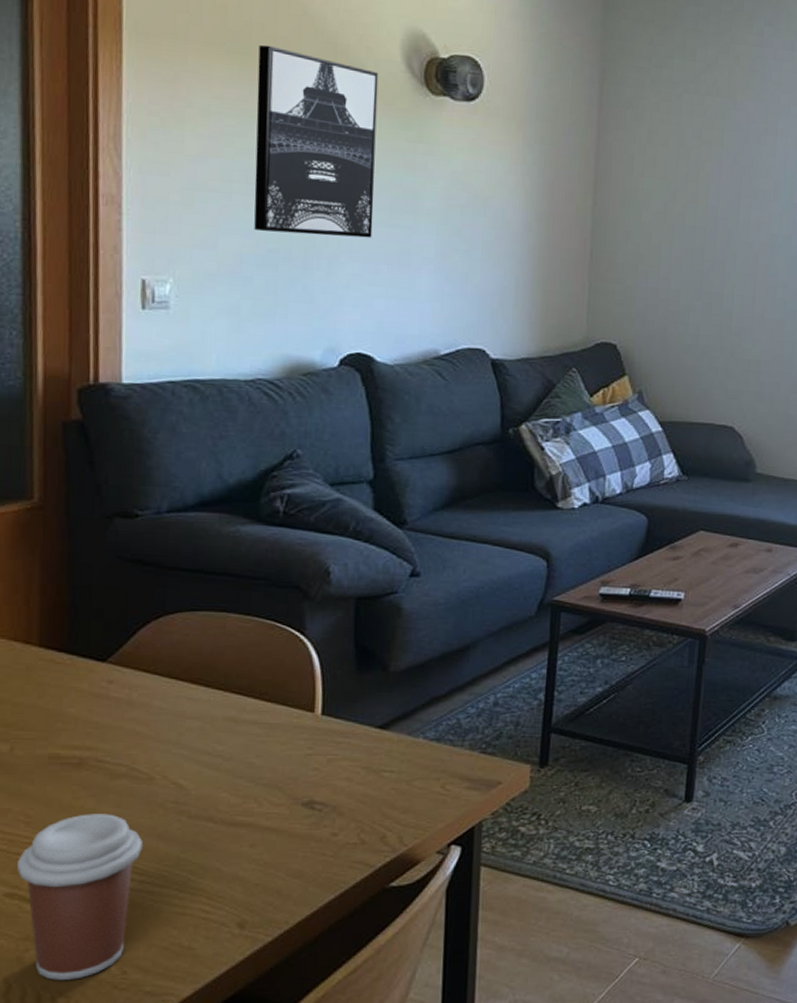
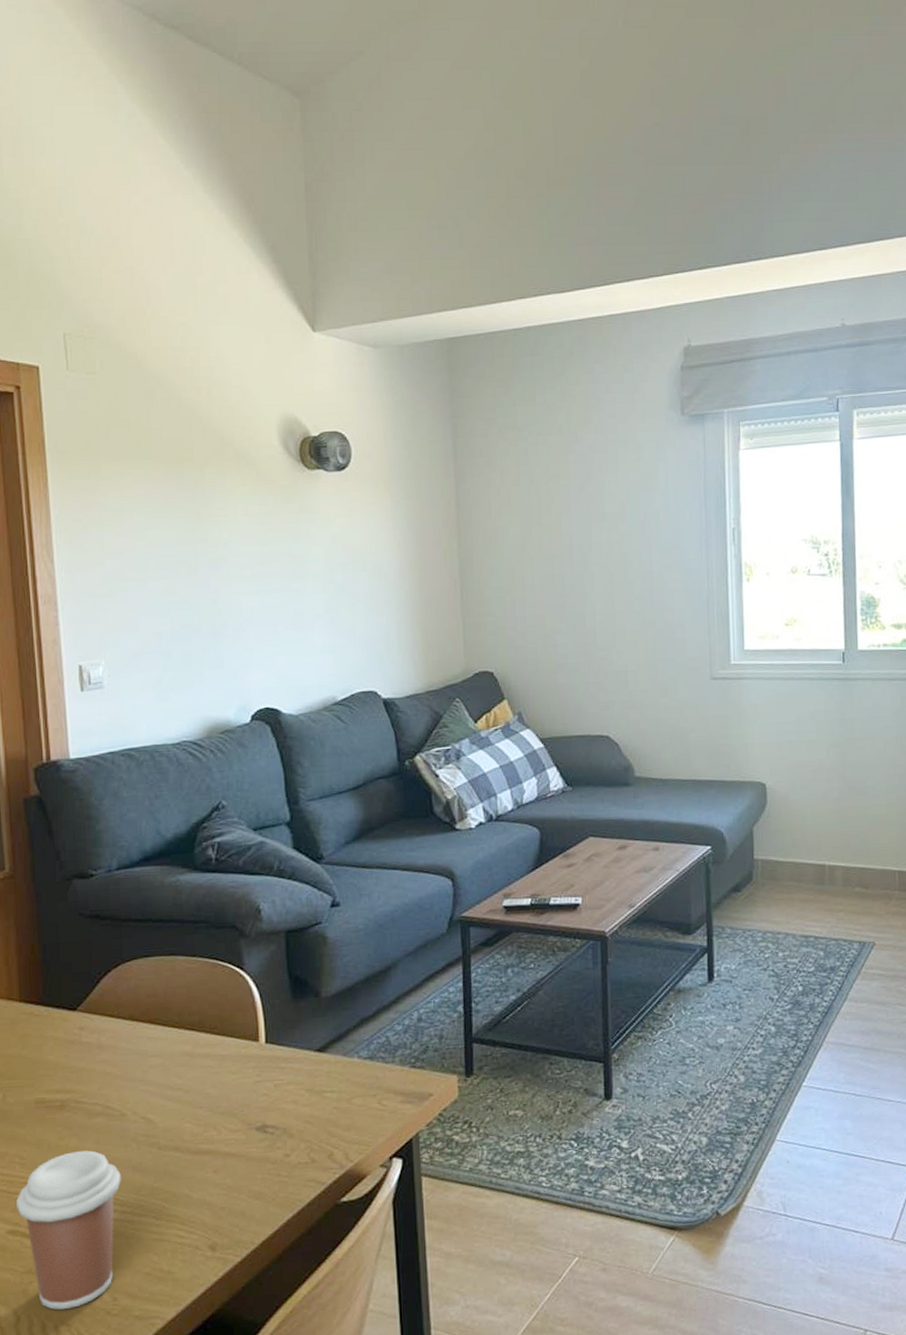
wall art: present [254,44,379,238] -> none [158,447,269,610]

